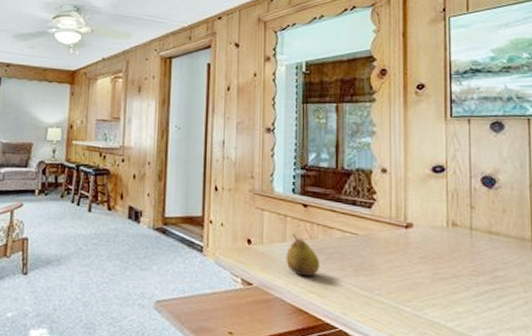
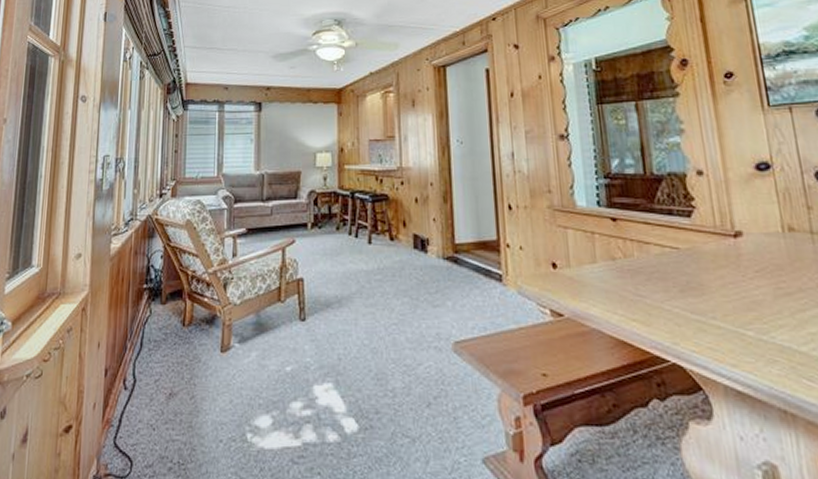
fruit: present [286,233,320,277] -> none [598,252,640,302]

